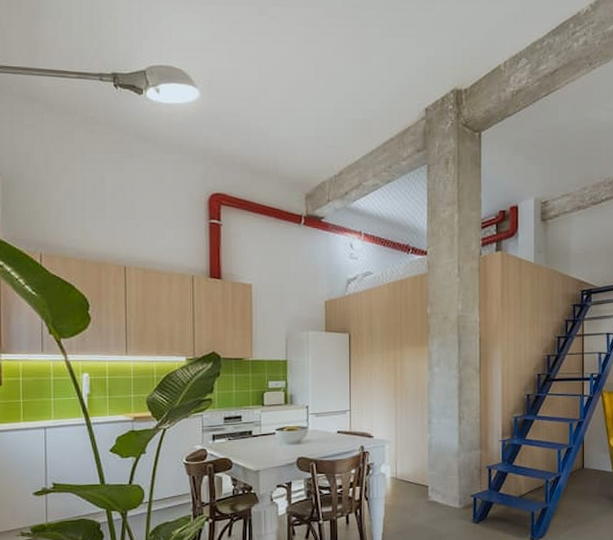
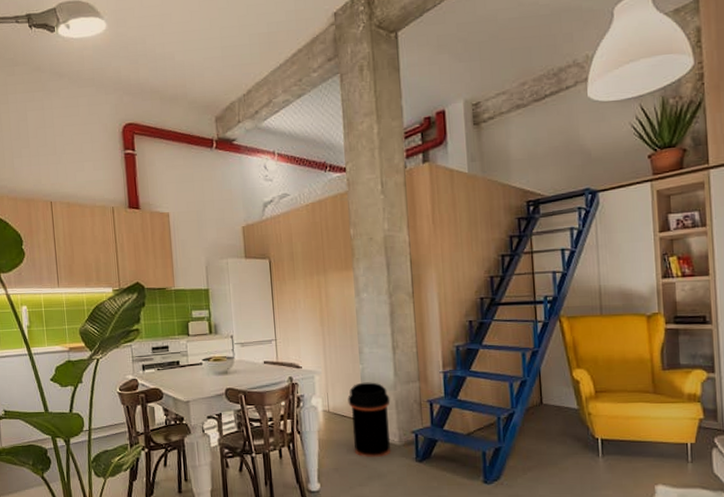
trash can: none [415,450,454,521] -> present [347,382,391,458]

